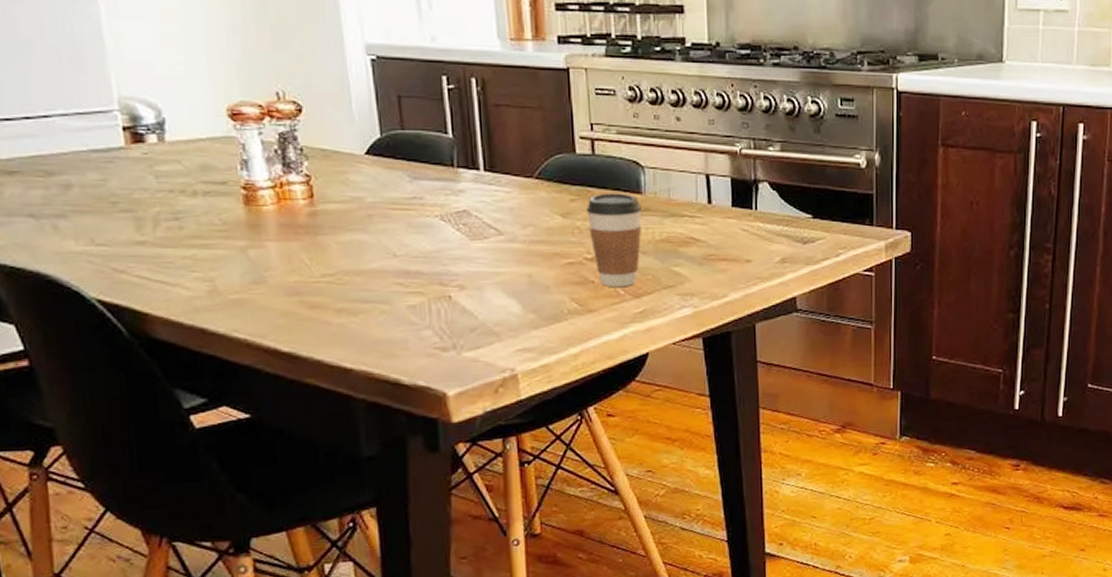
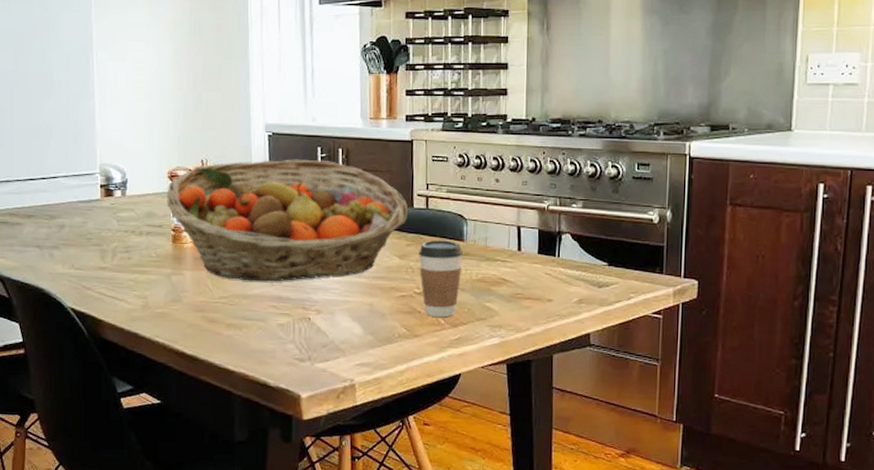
fruit basket: none [228,91,570,253] -> present [166,159,409,282]

